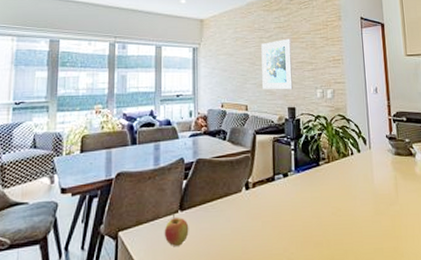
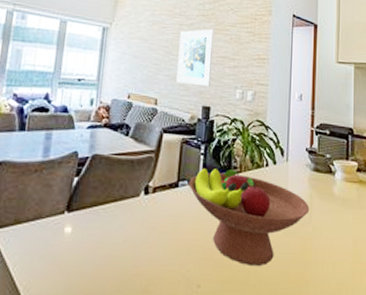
apple: present [164,214,189,246] -> none [45,215,75,252]
fruit bowl: none [283,161,396,244] -> present [189,168,310,266]

